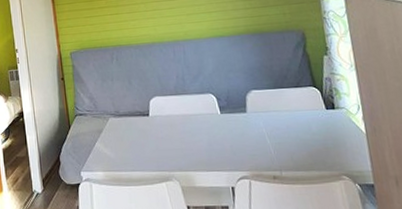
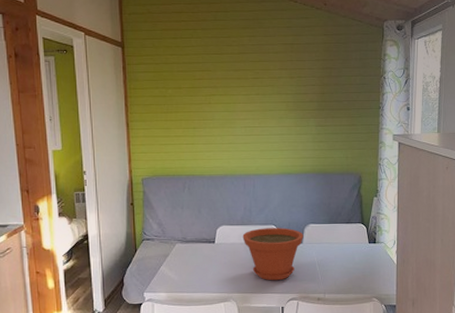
plant pot: none [178,95,247,157] -> present [242,227,304,281]

